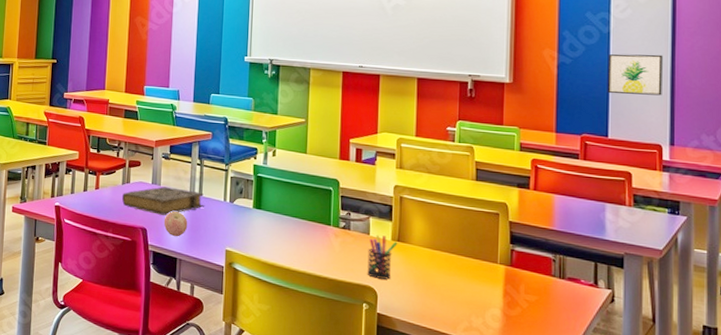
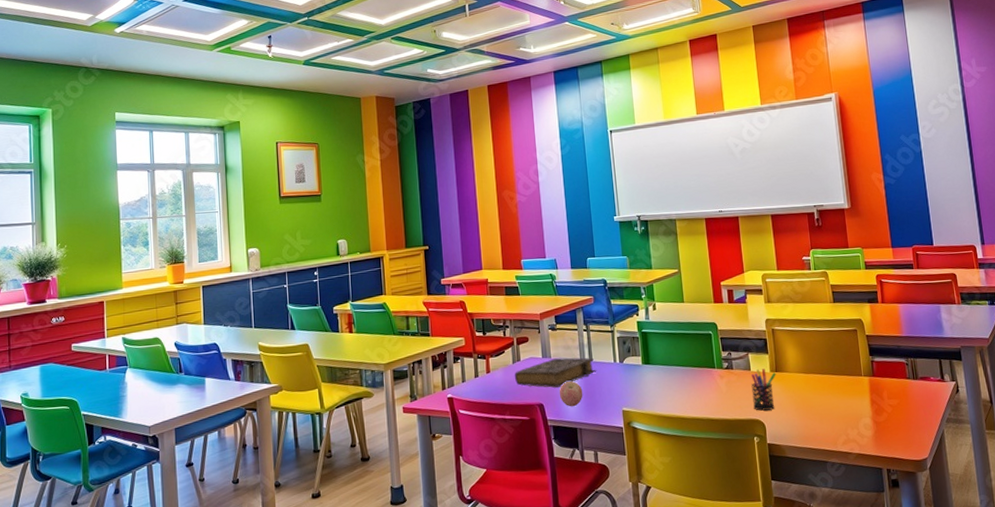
wall art: present [607,54,663,96] -> none [923,166,969,206]

